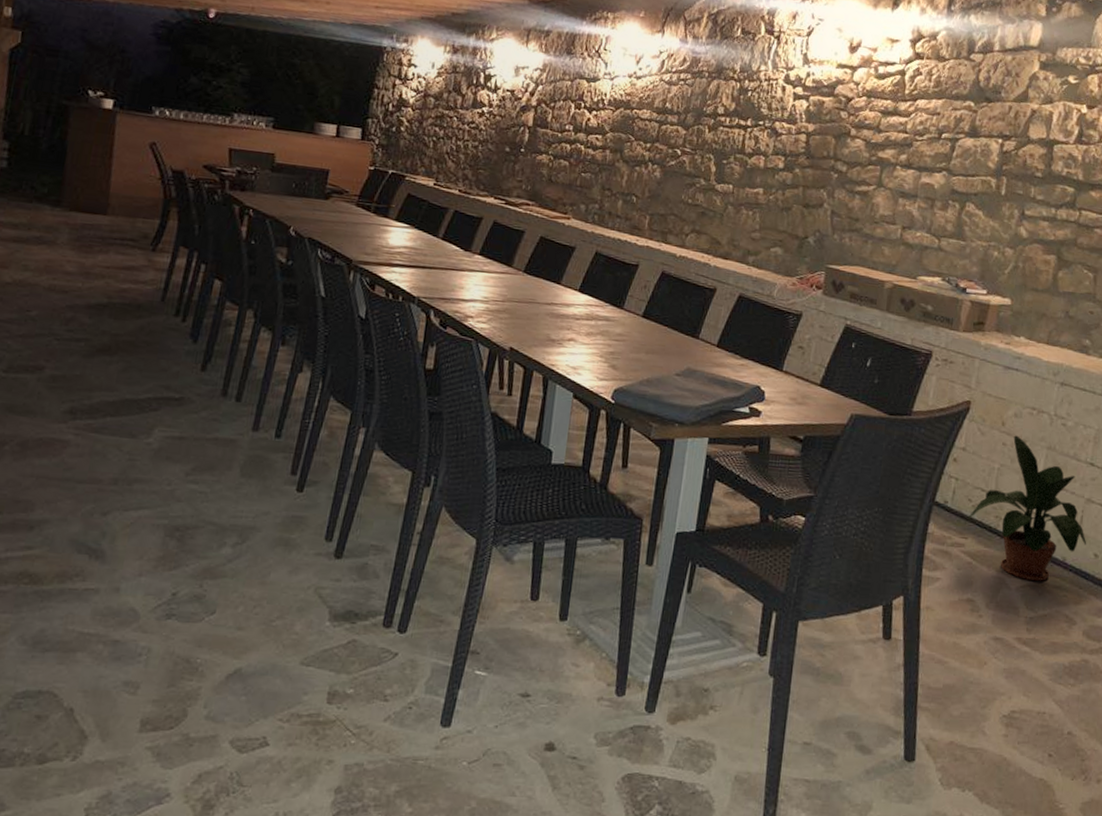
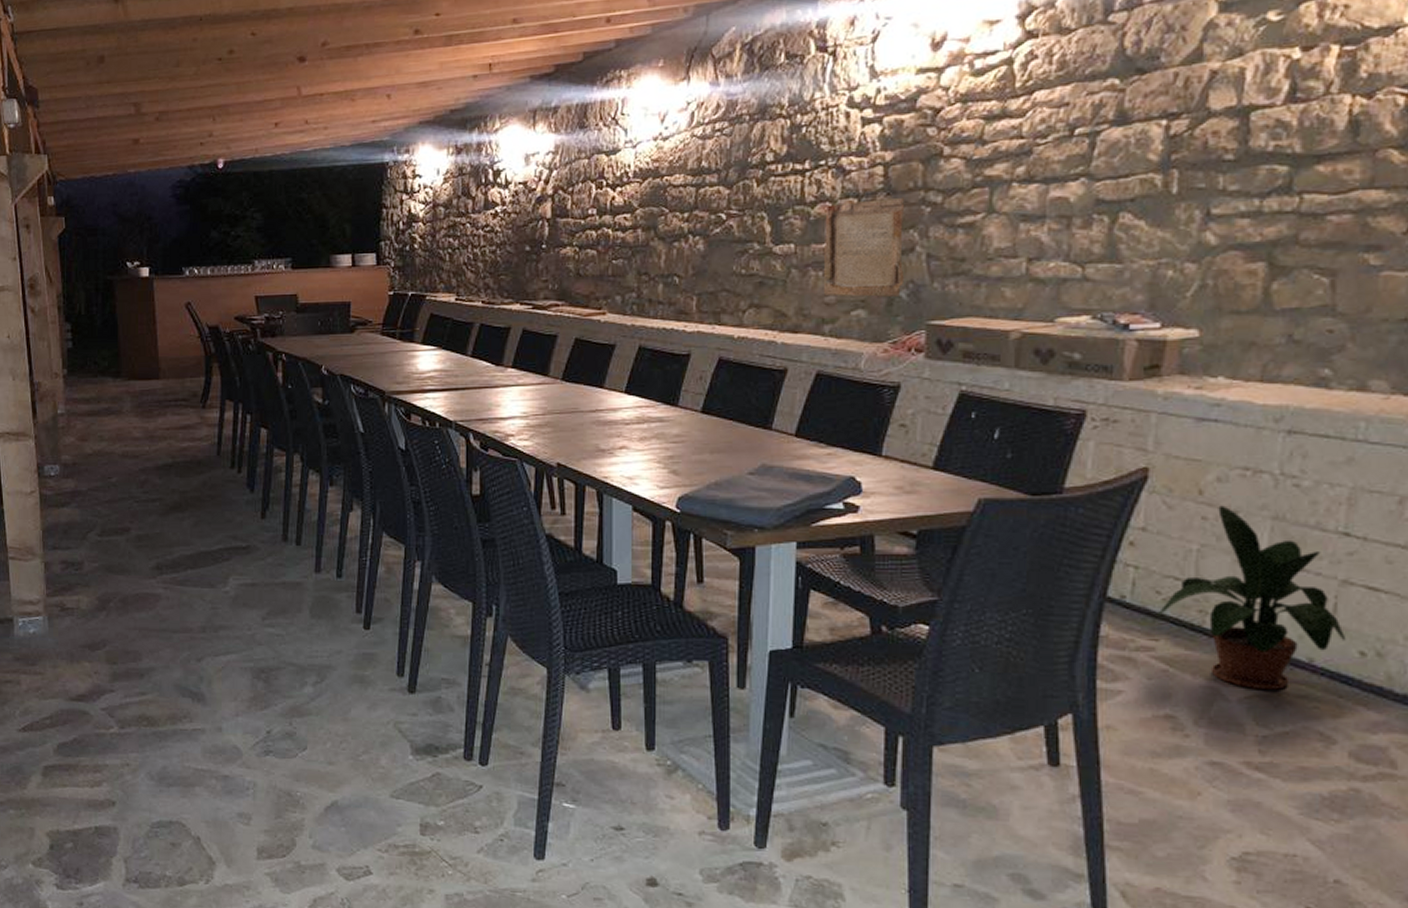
stone plaque: none [752,157,819,241] -> present [824,198,905,297]

